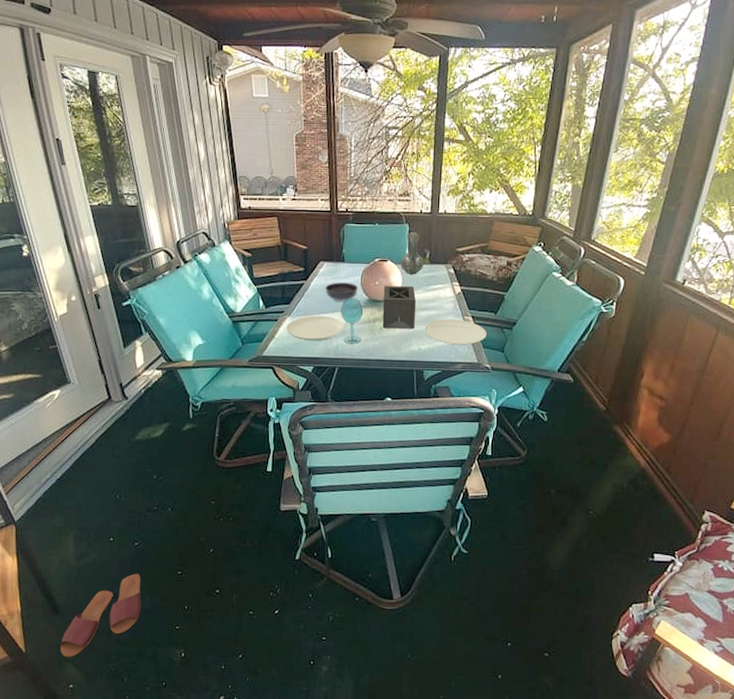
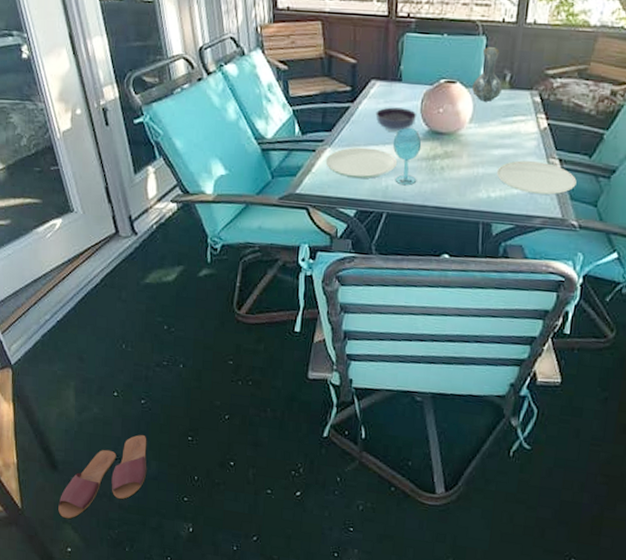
lantern: present [382,285,417,330] -> none [444,114,490,172]

